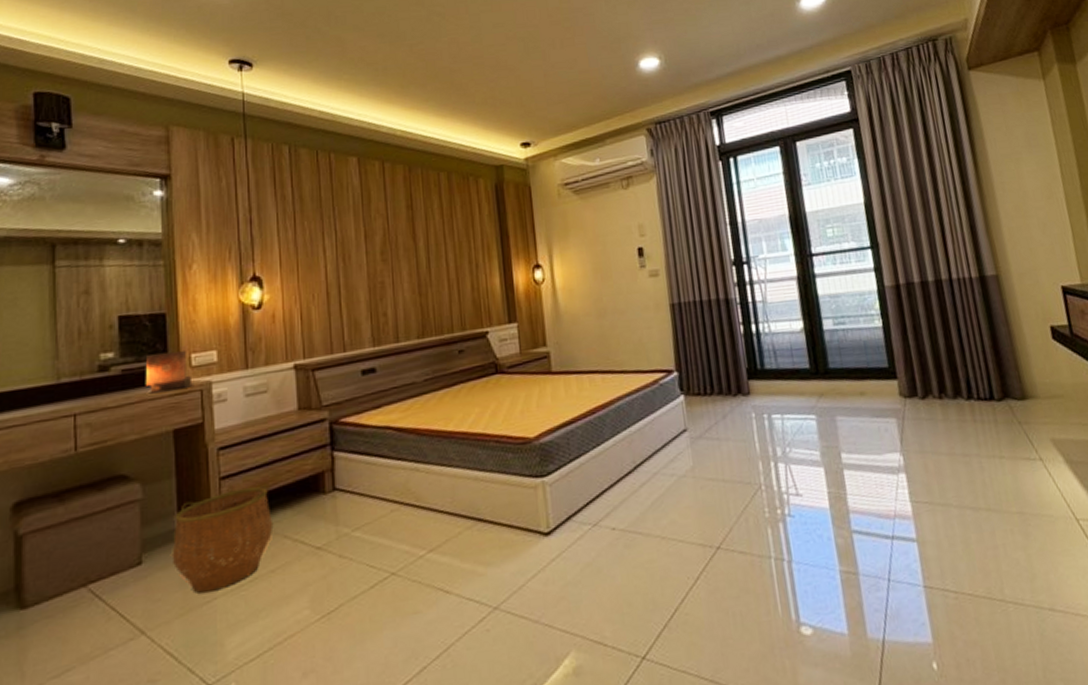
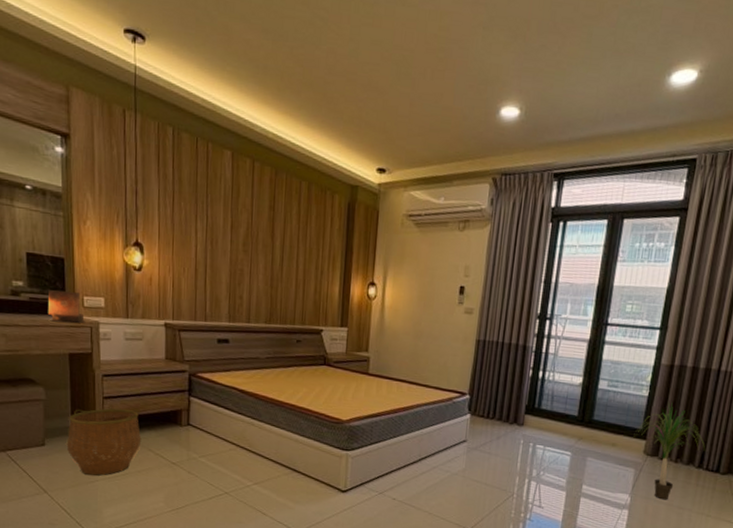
potted plant: none [884,328,966,450] -> present [638,403,705,500]

